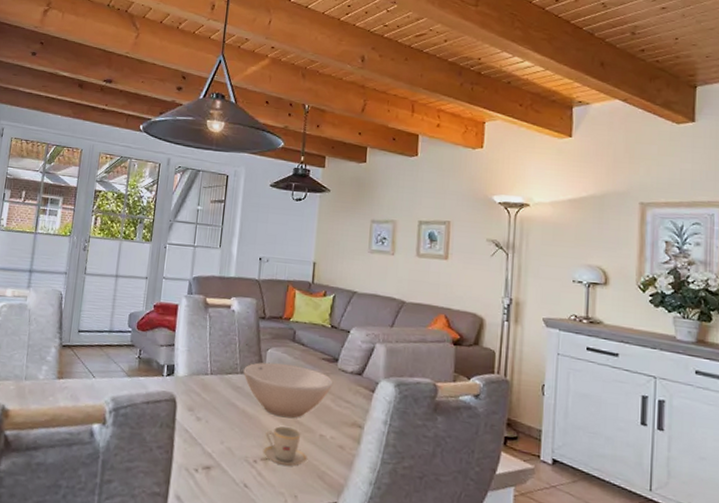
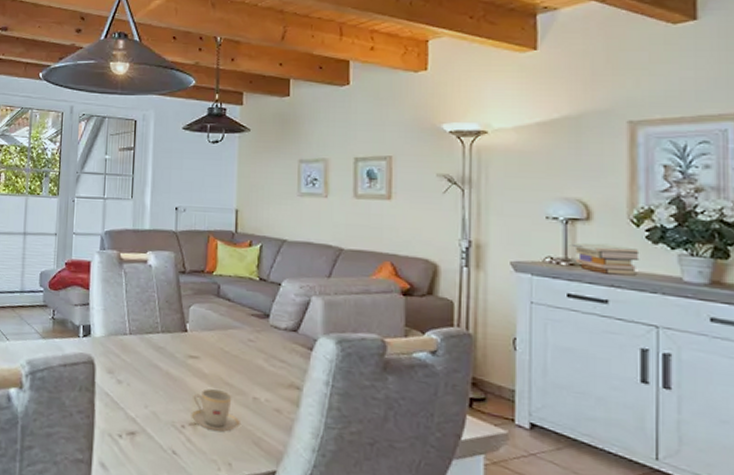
bowl: present [243,362,334,419] -> none [165,320,265,380]
books: none [590,303,644,334] -> present [569,242,640,276]

